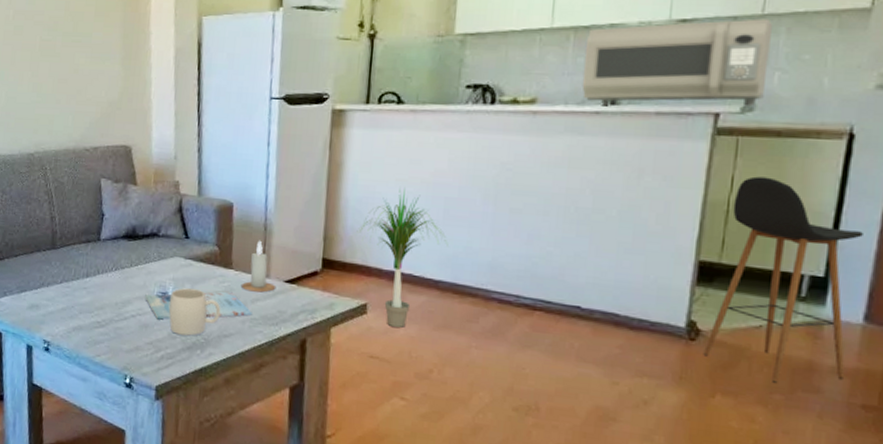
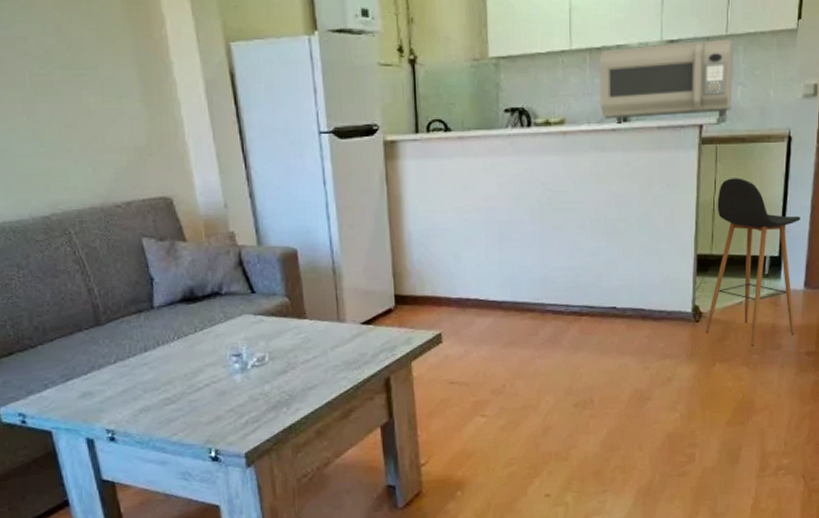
magazine: present [145,291,252,320] -> none [217,342,334,384]
mug: present [168,288,221,336] -> none [244,345,302,396]
candle: present [240,240,276,293] -> none [317,285,354,339]
potted plant: present [356,187,448,329] -> none [423,215,506,352]

